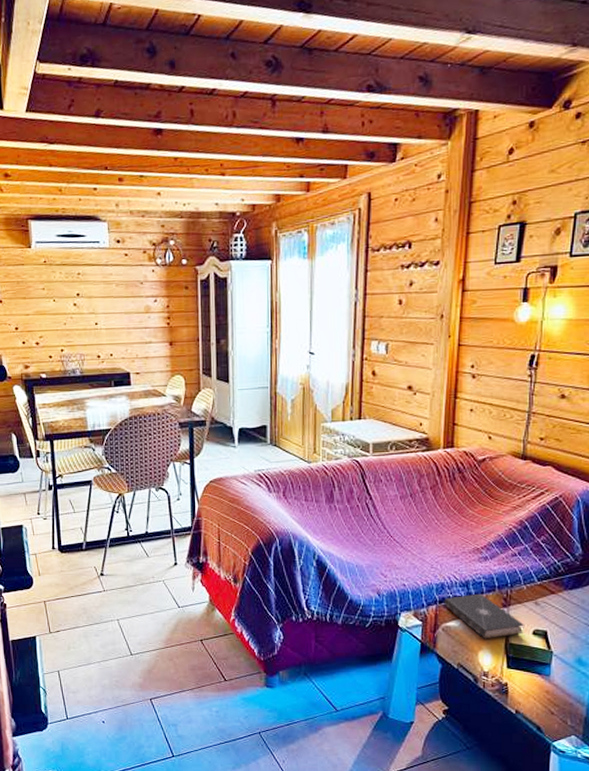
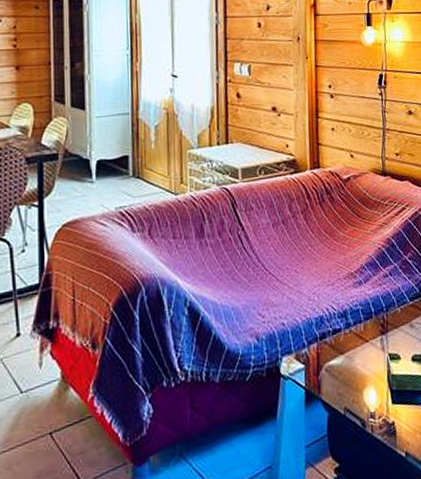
book: present [444,593,524,639] -> none [324,322,404,375]

